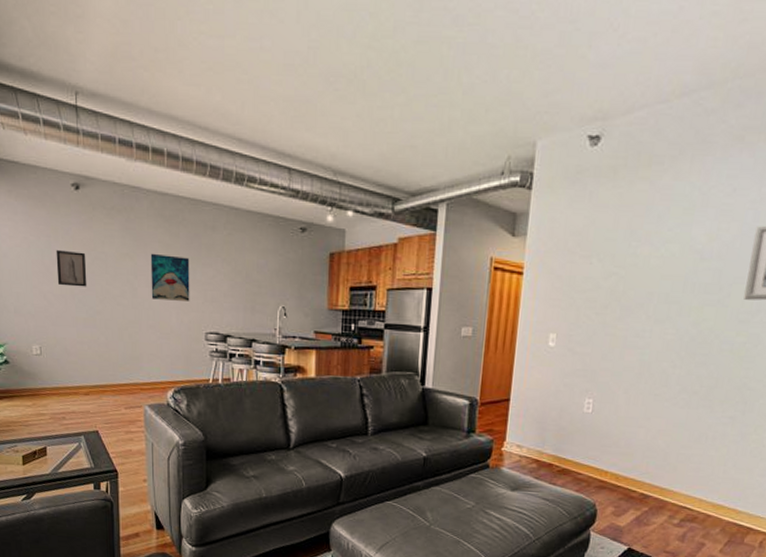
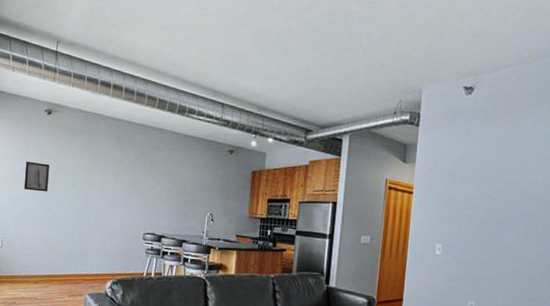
wall art: present [150,253,190,301] -> none [100,166,136,207]

